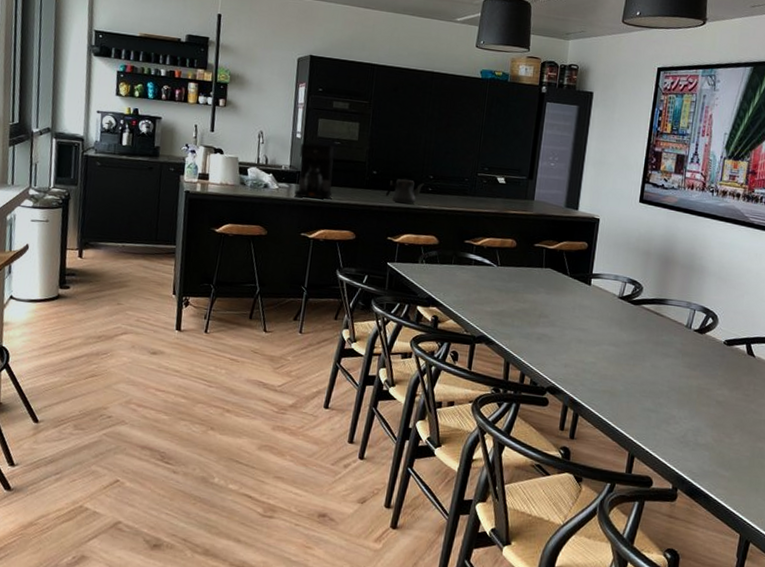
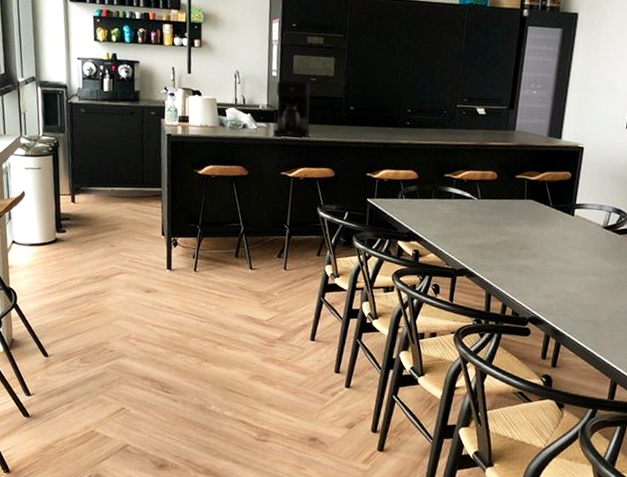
teapot: present [385,177,425,204] -> none [363,112,403,139]

